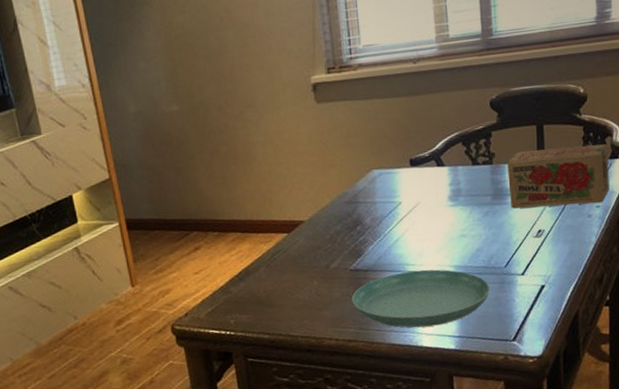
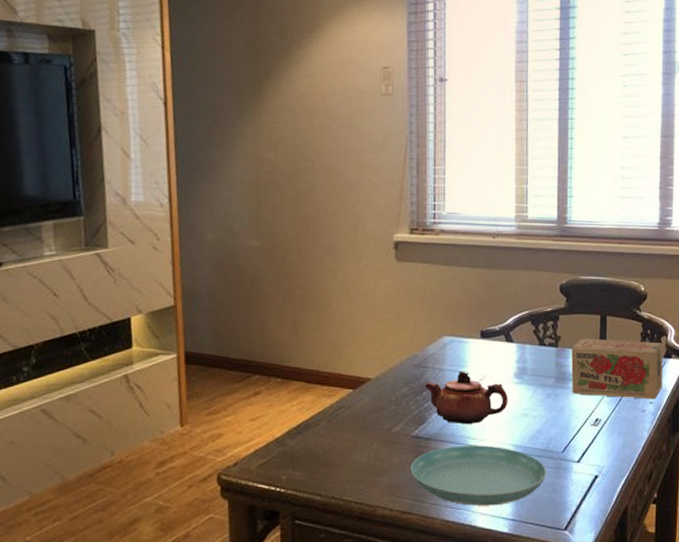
teapot: none [357,201,444,253] -> present [424,371,508,424]

